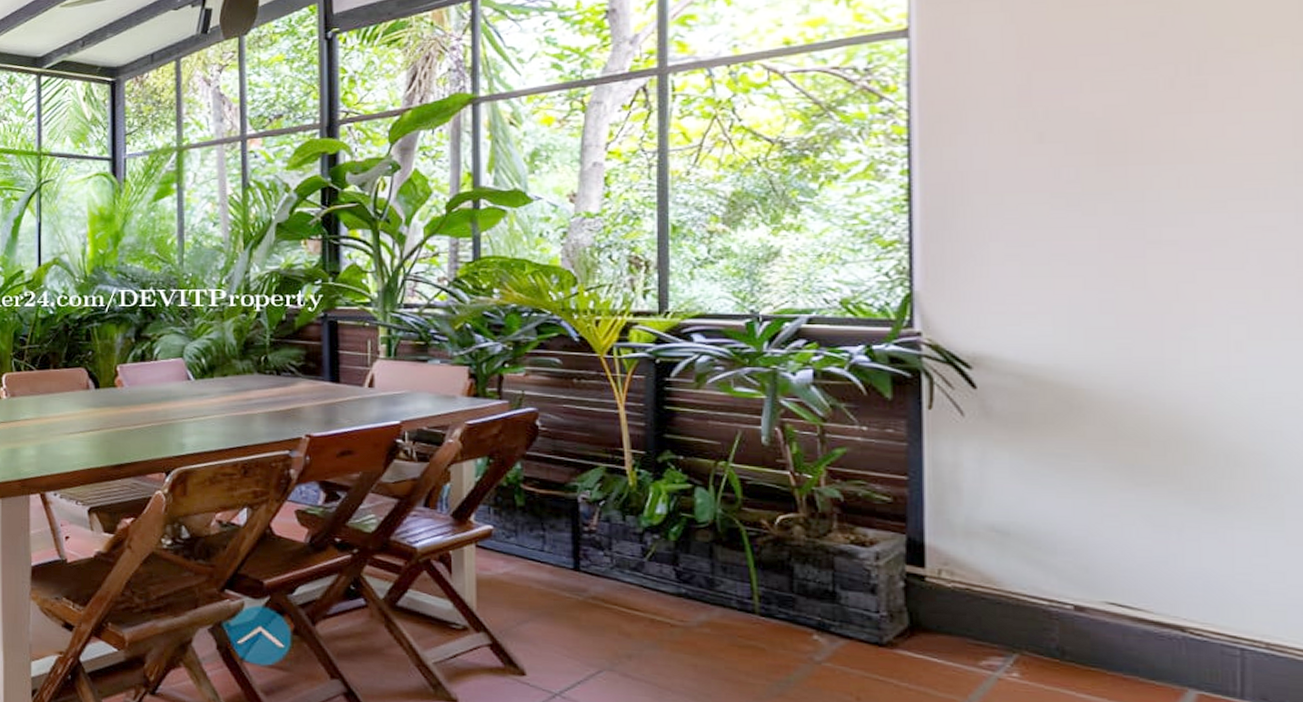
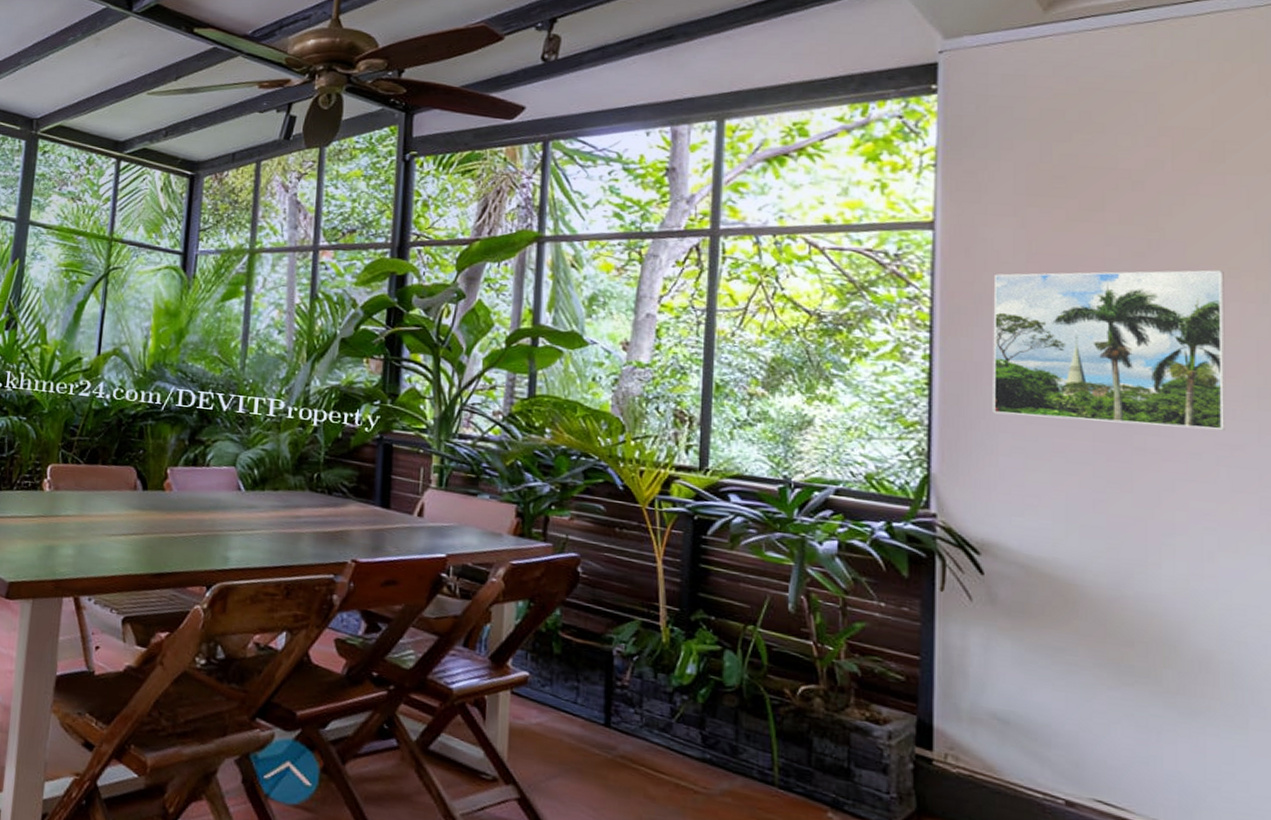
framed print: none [979,40,1256,223] -> present [992,270,1226,431]

